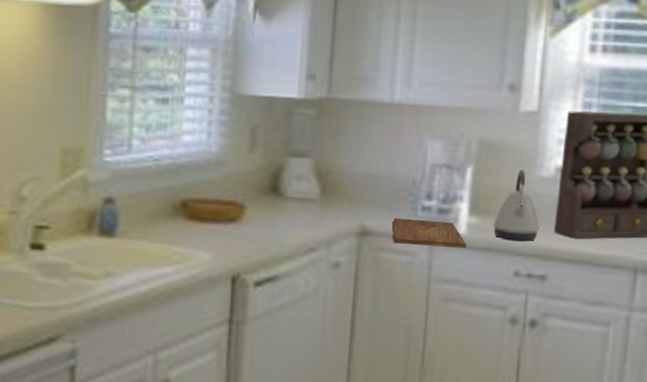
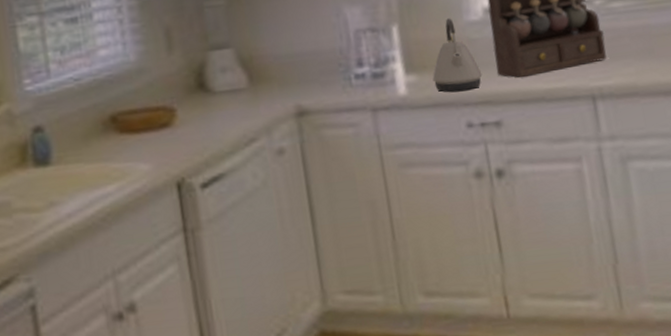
cutting board: present [391,218,467,249] -> none [328,85,411,118]

